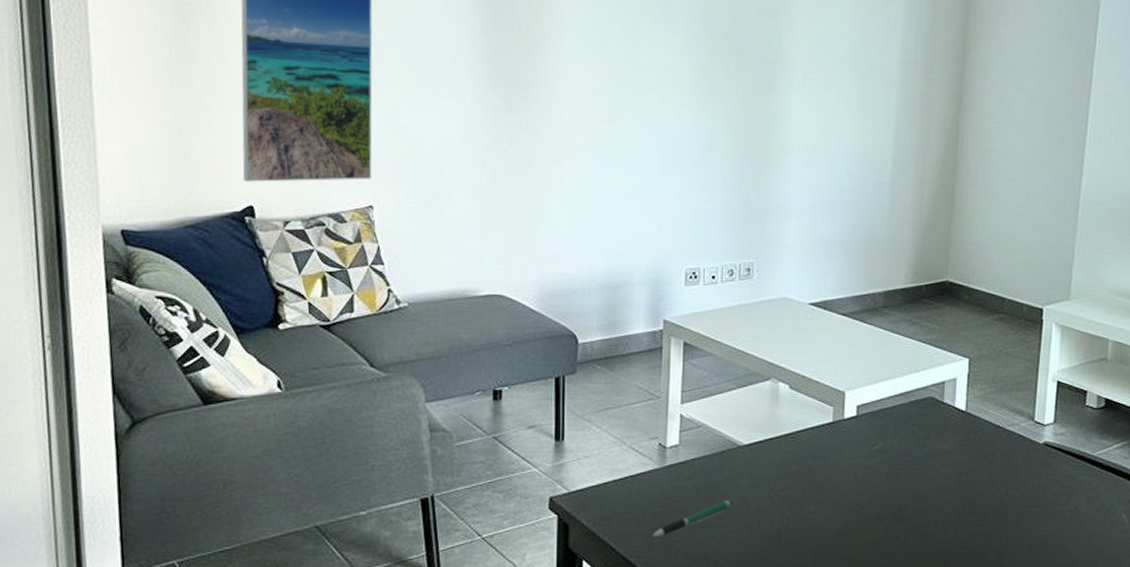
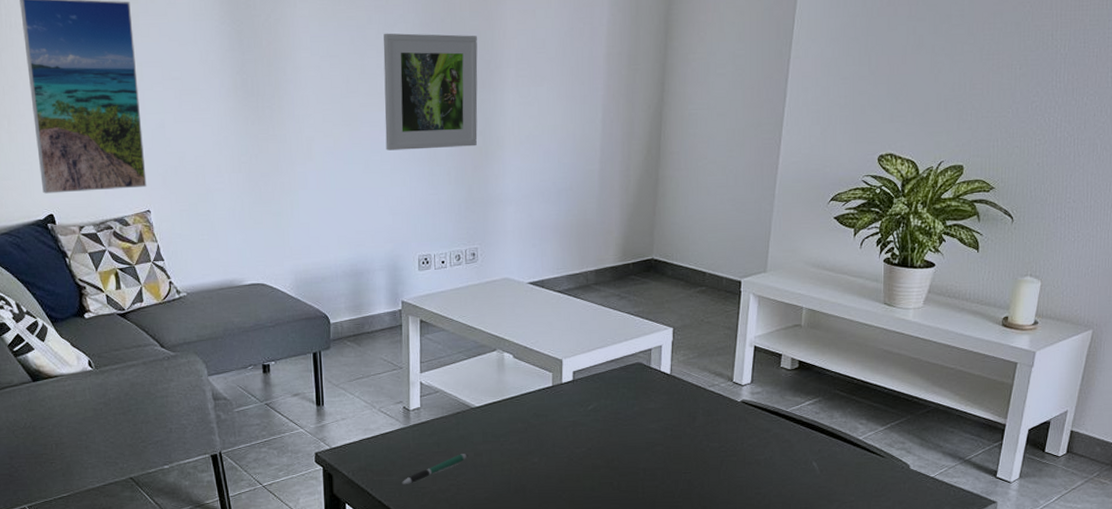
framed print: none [655,25,762,152] -> present [383,33,478,151]

